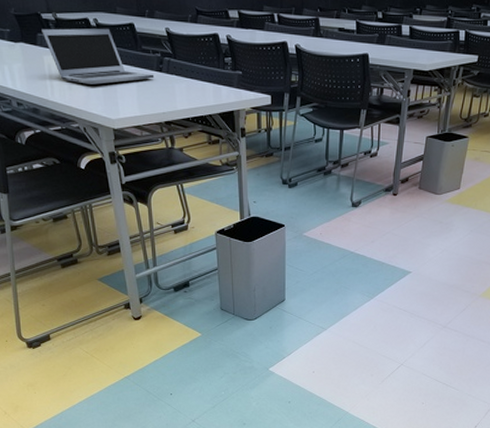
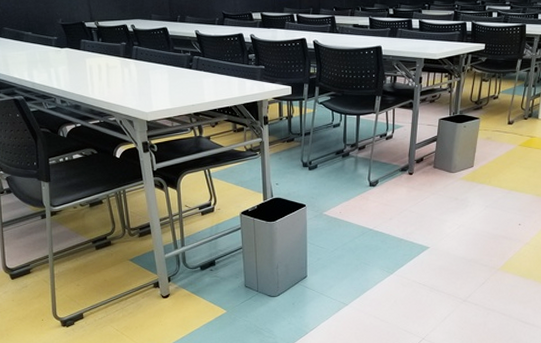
laptop: present [41,28,155,84] -> none [85,32,185,82]

